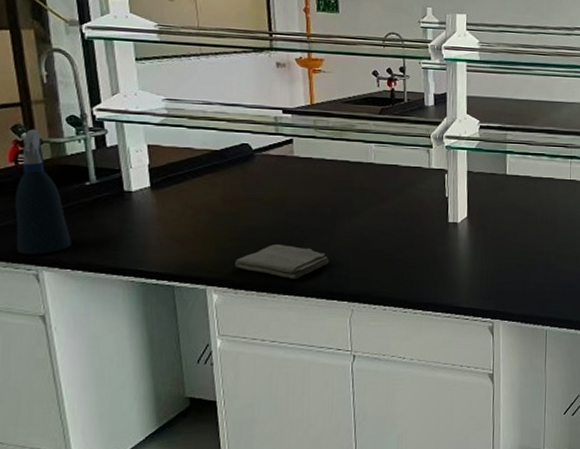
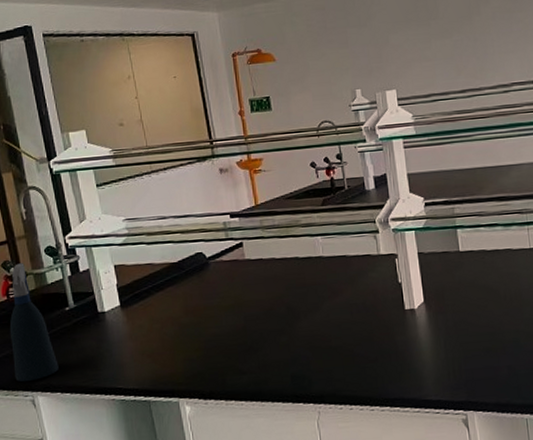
washcloth: present [235,243,330,280] -> none [202,349,291,385]

